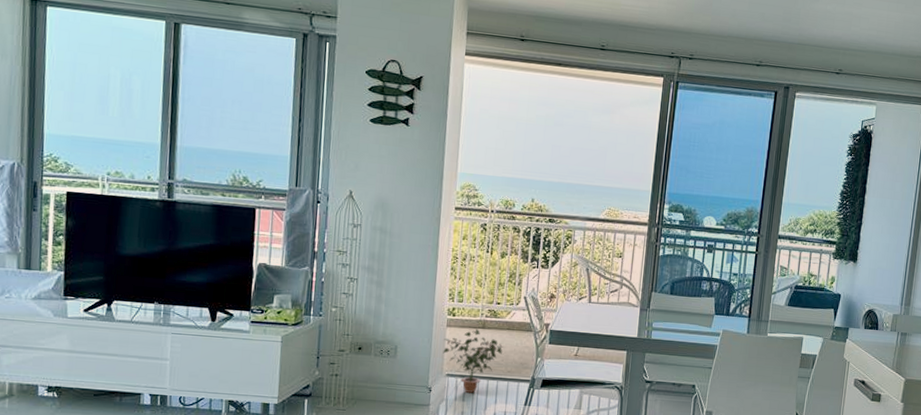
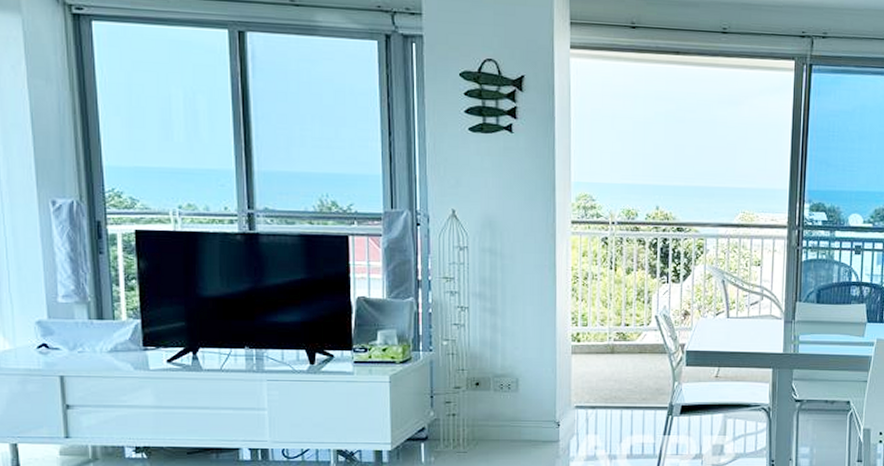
potted plant: present [443,328,504,393] -> none [569,354,636,425]

